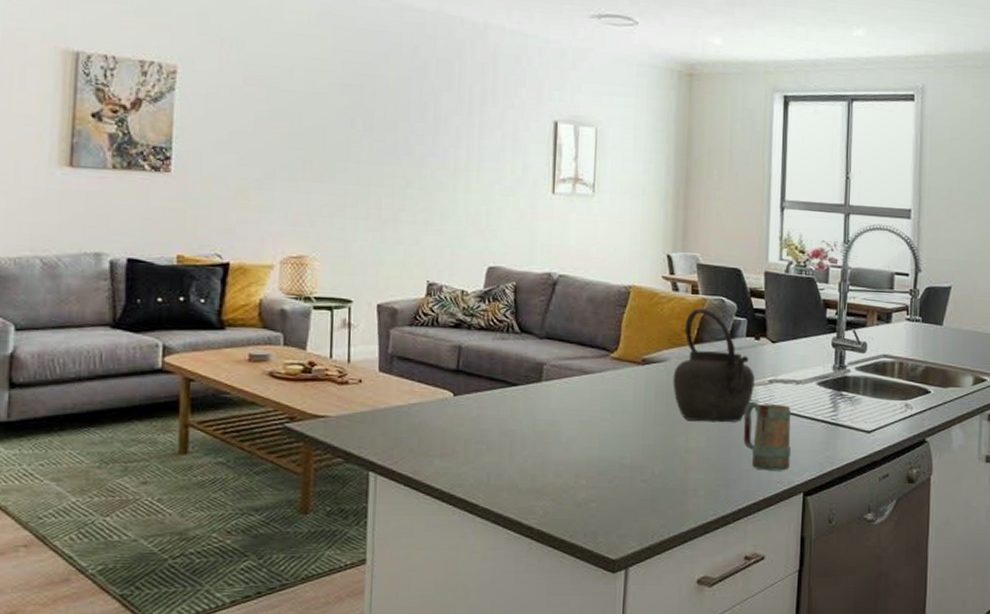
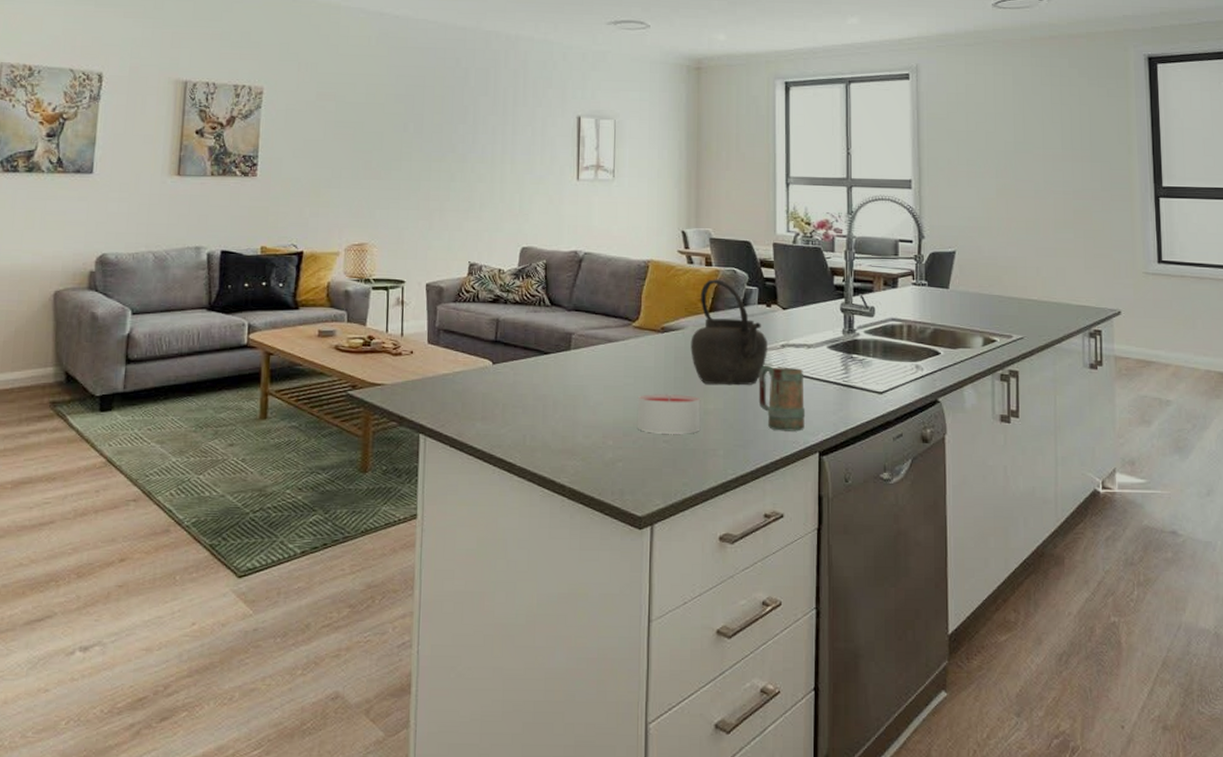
candle: none [614,430,682,473] -> present [638,394,701,434]

